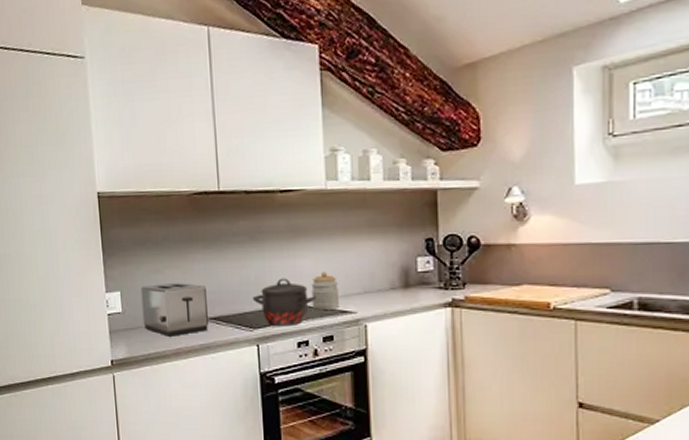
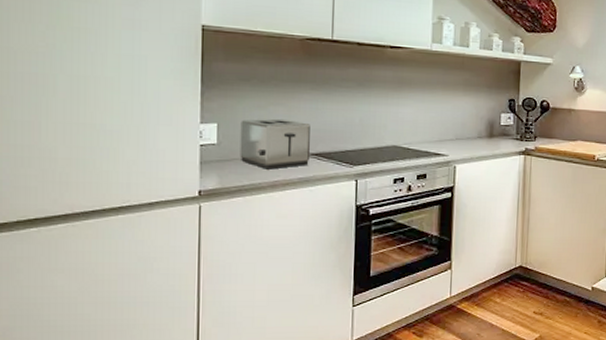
cooking pot: present [252,278,318,327] -> none [355,122,416,165]
jar: present [311,272,340,310] -> none [410,120,435,152]

